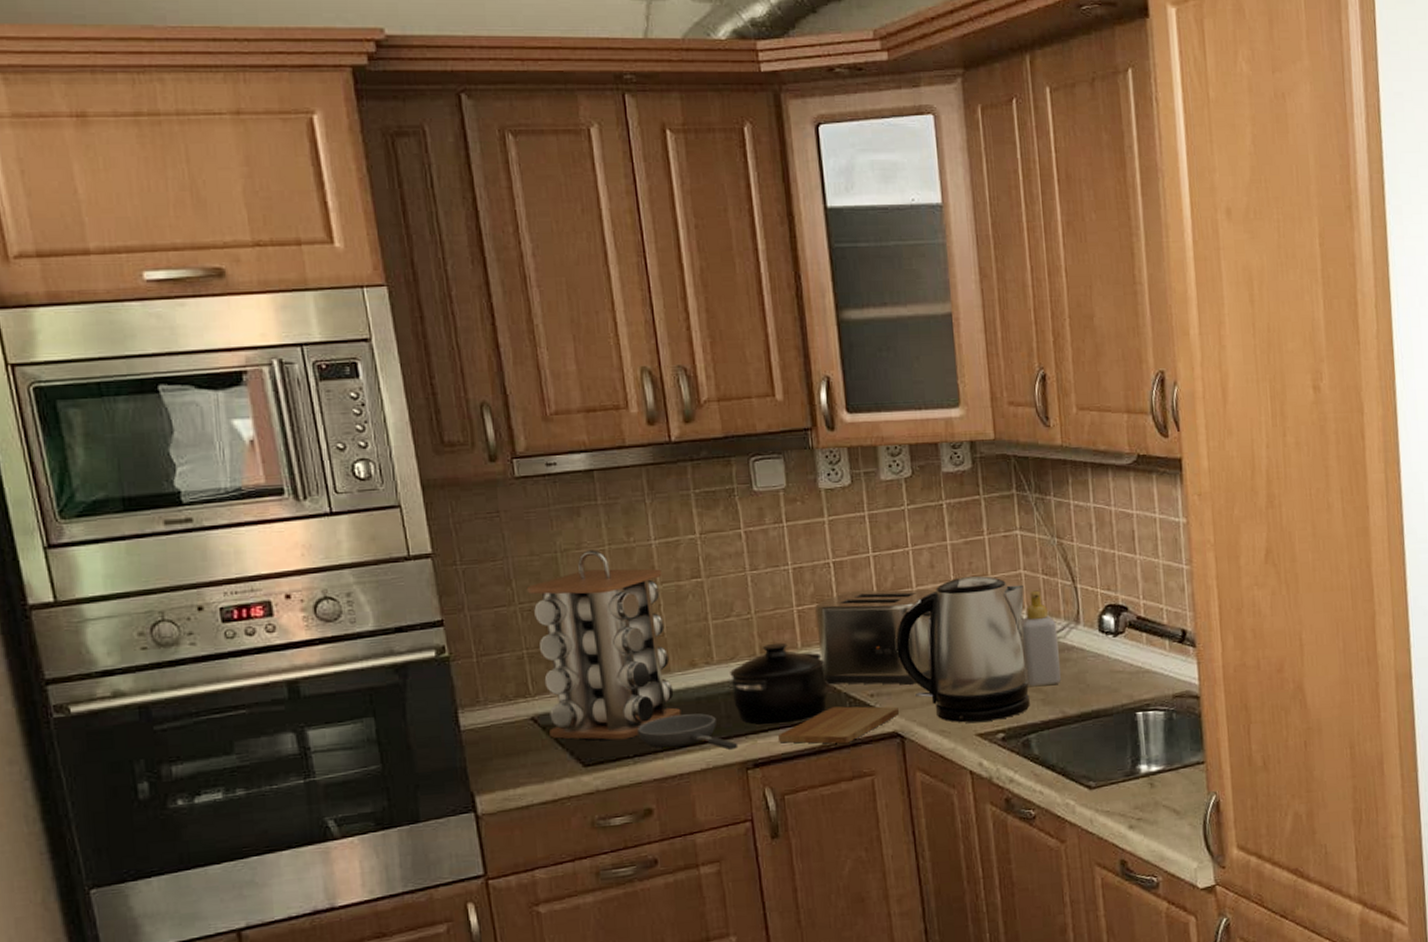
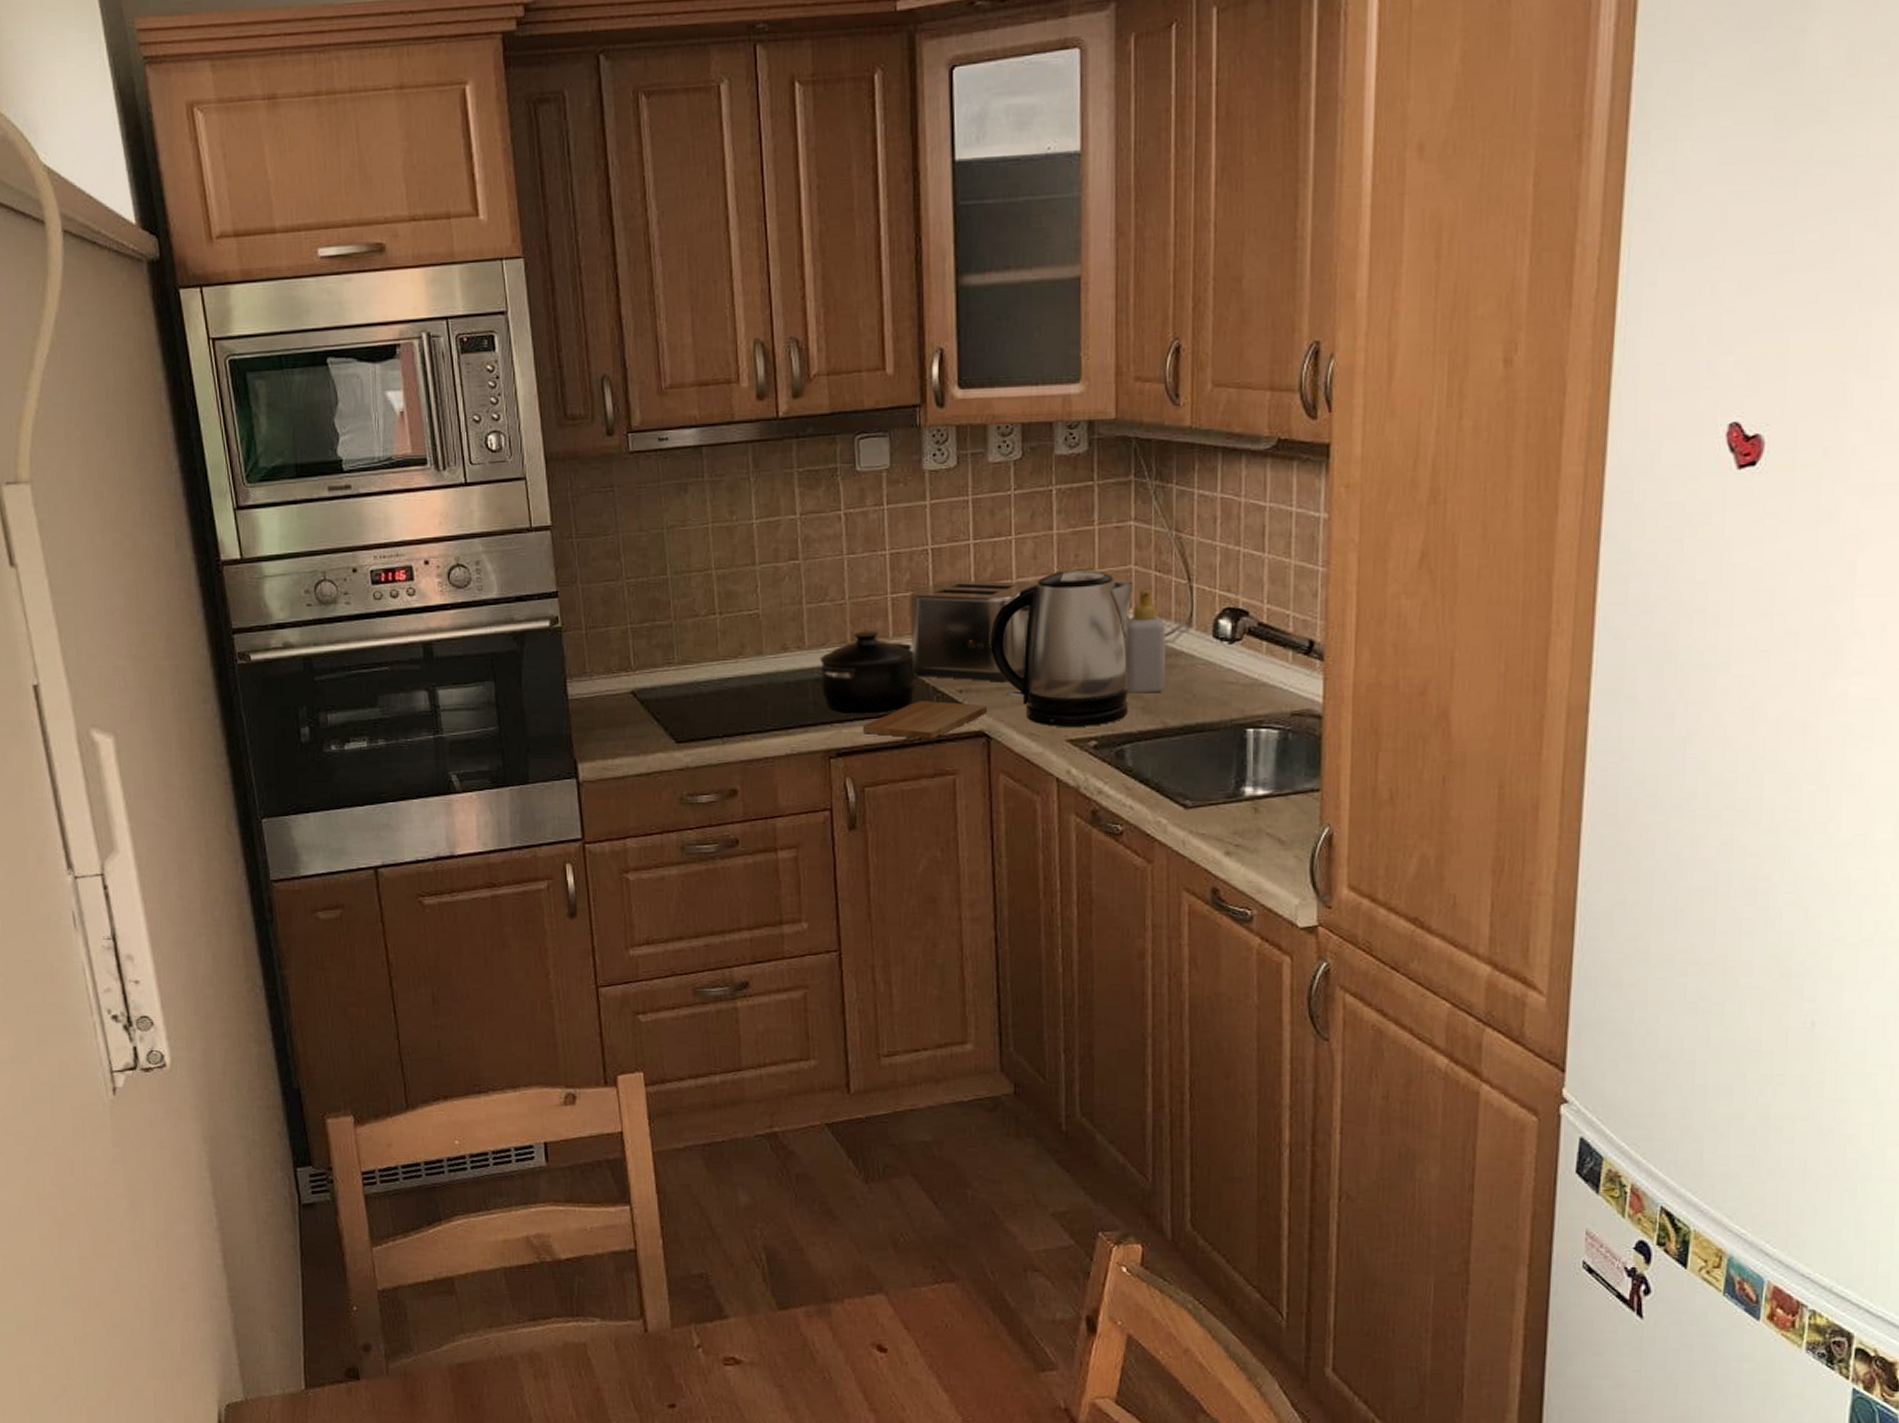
spice rack: present [526,550,681,741] -> none [634,527,770,719]
frying pan: present [638,713,739,751] -> none [728,698,823,738]

